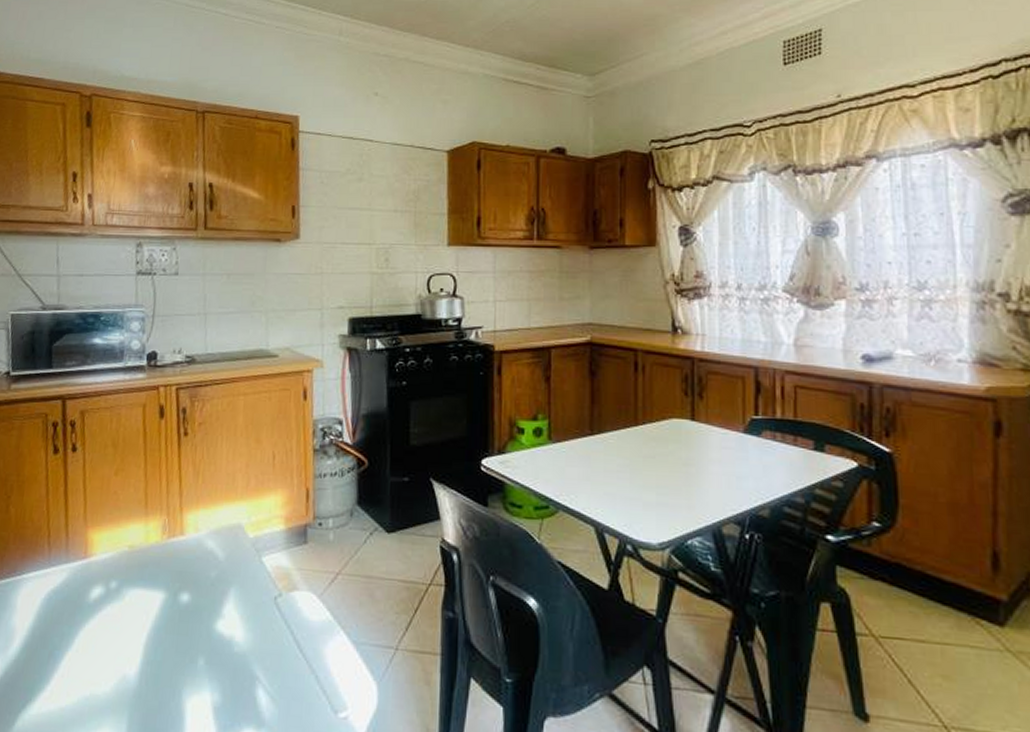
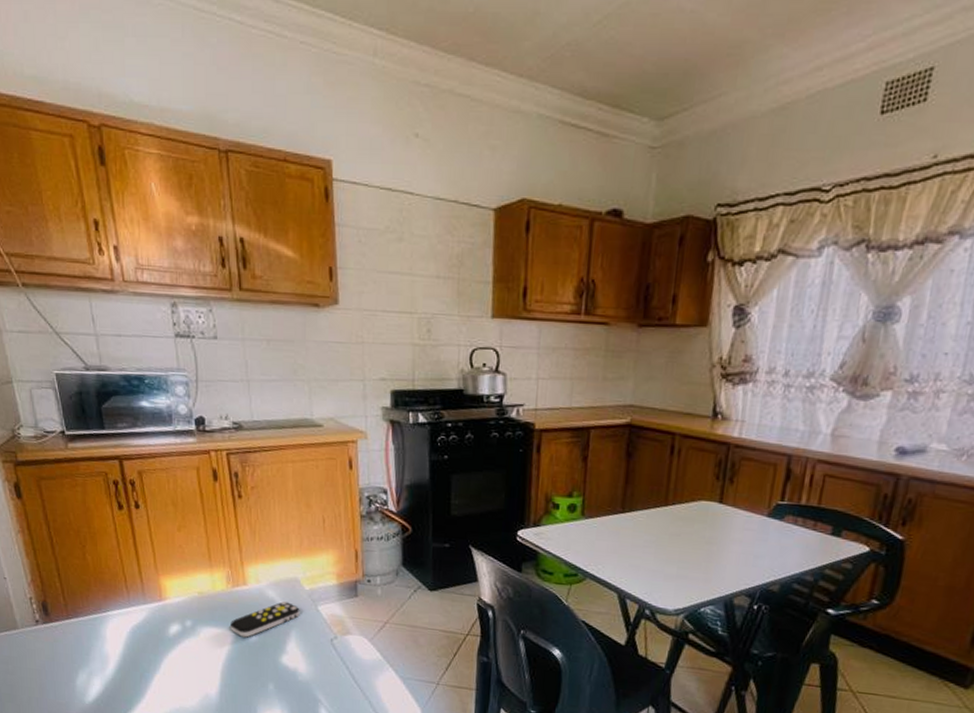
remote control: none [161,553,242,600] -> present [231,601,300,638]

